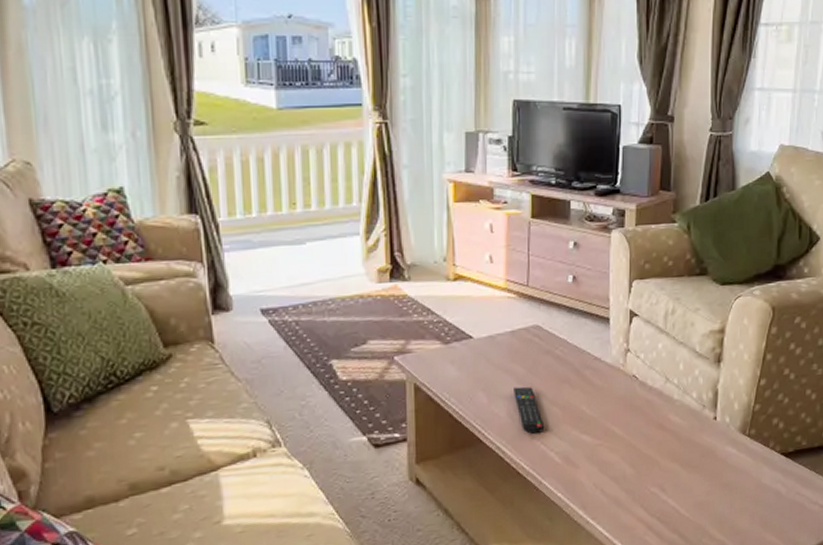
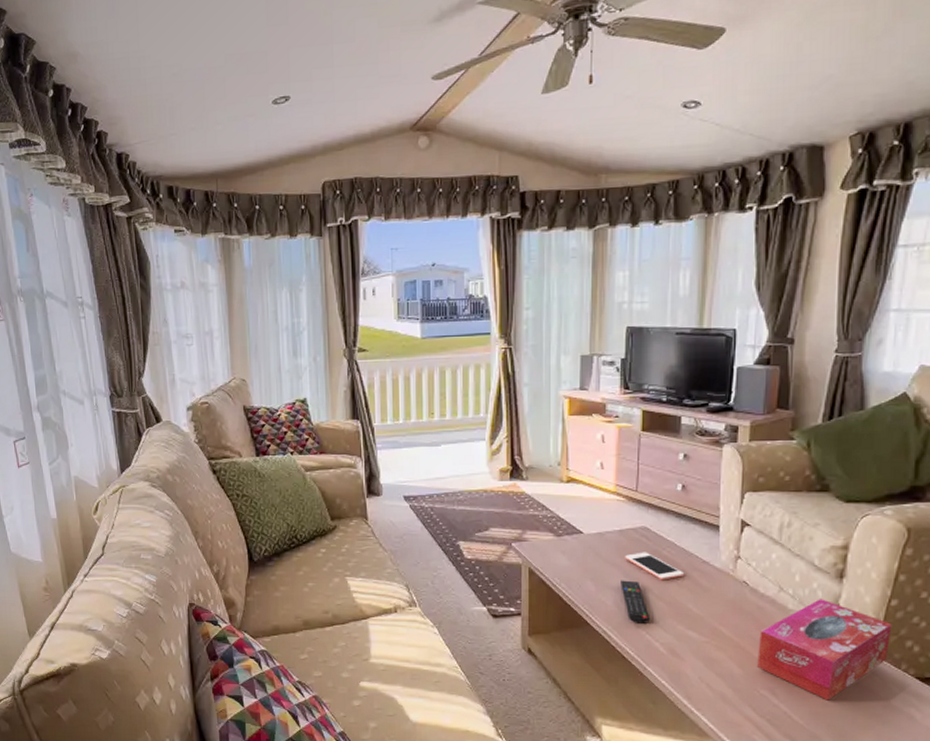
cell phone: none [518,353,578,383] -> present [625,552,685,580]
tissue box: none [647,385,762,489] -> present [757,599,892,701]

